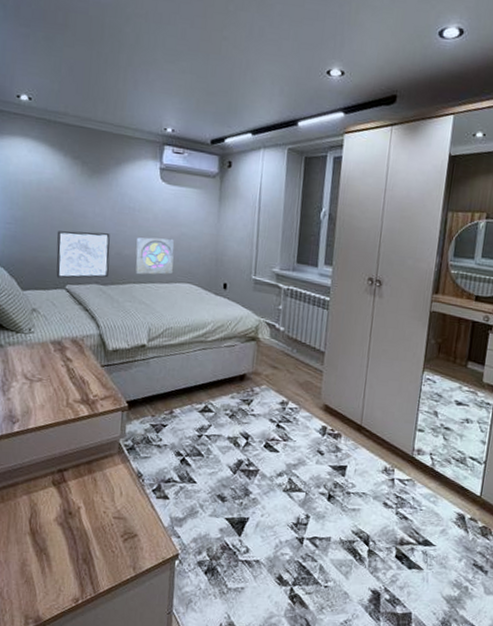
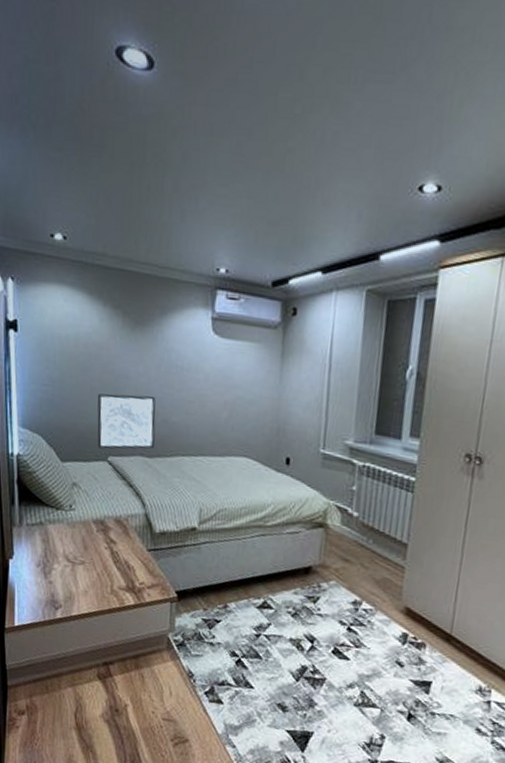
wall ornament: present [135,237,174,275] -> none [184,401,229,446]

